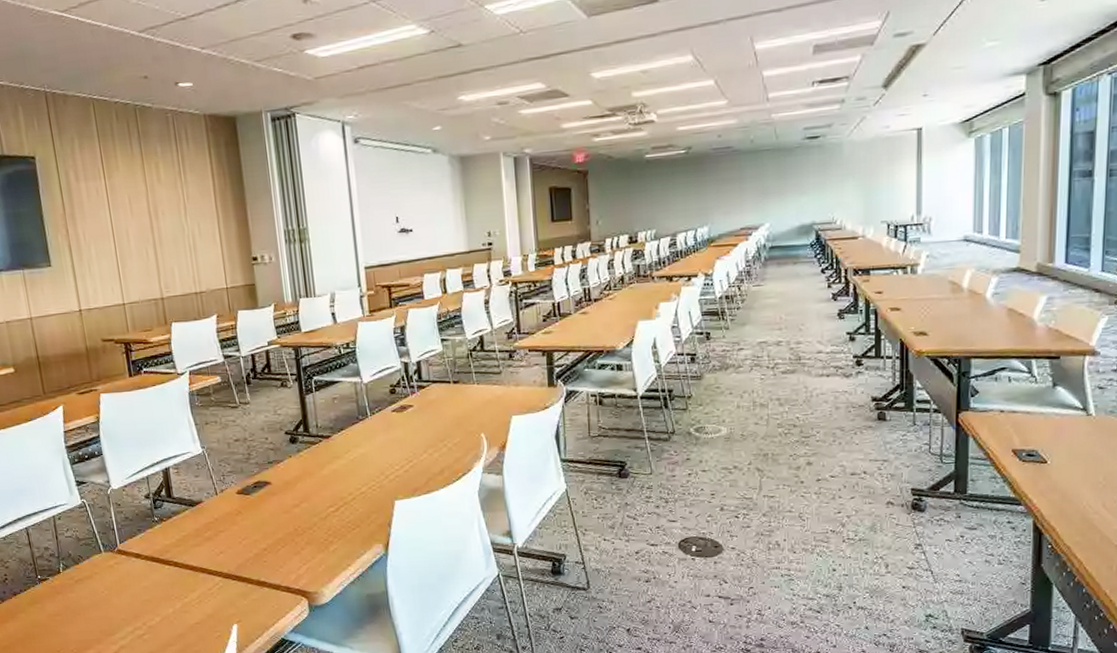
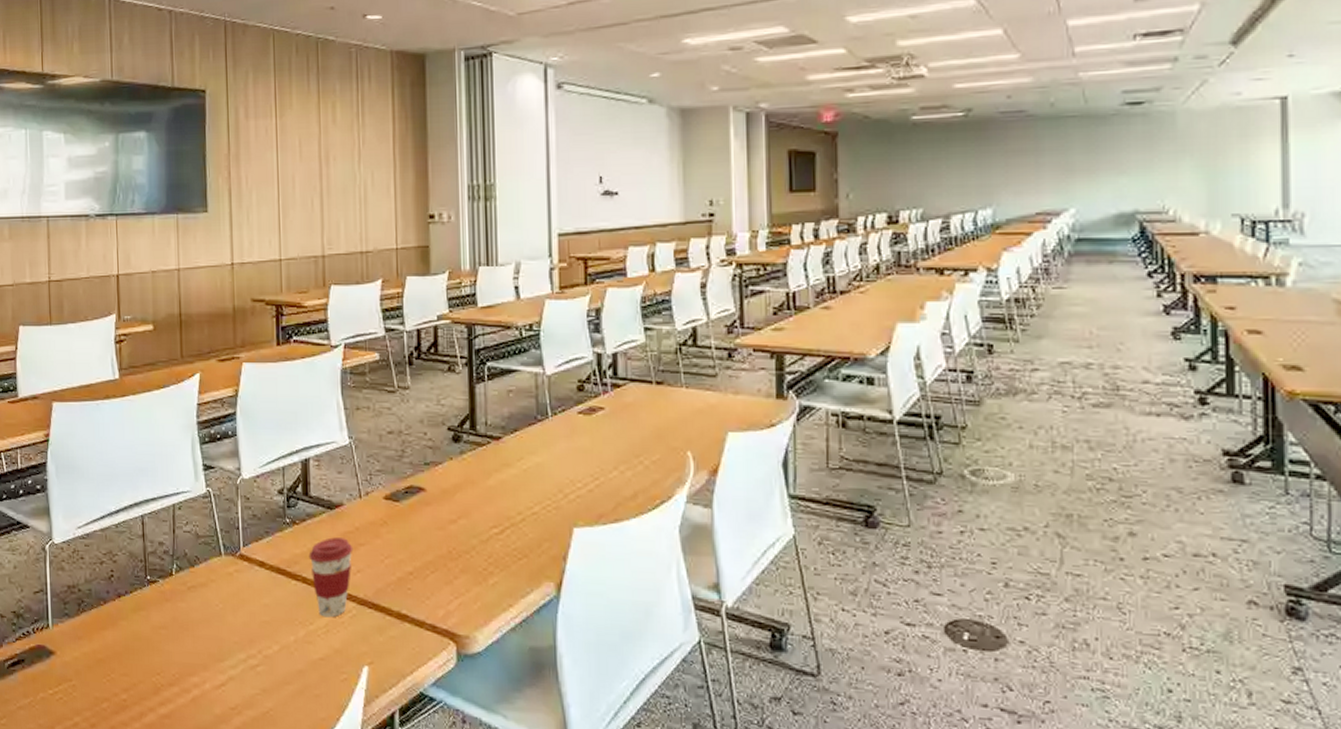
coffee cup: none [177,528,216,591] -> present [308,537,353,618]

